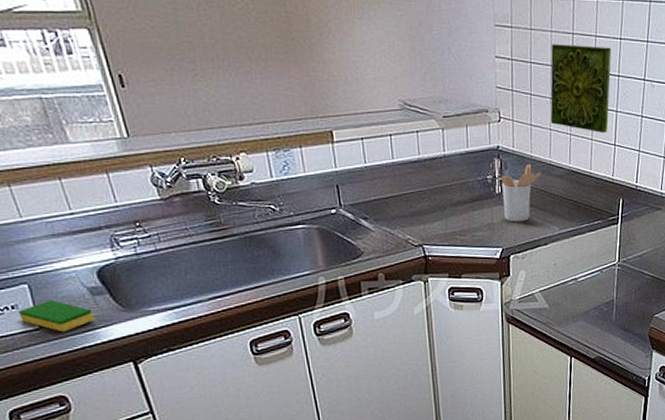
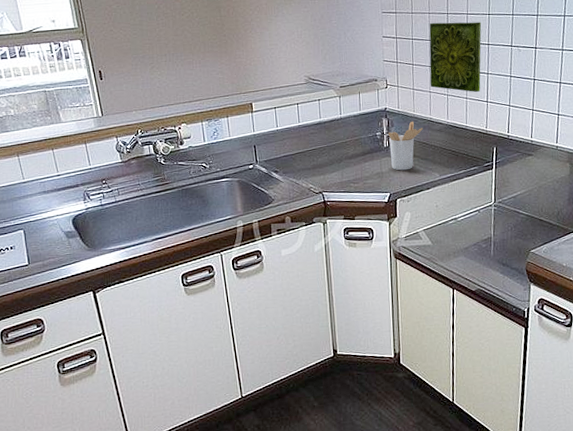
dish sponge: present [18,300,95,333] -> none [15,242,68,268]

